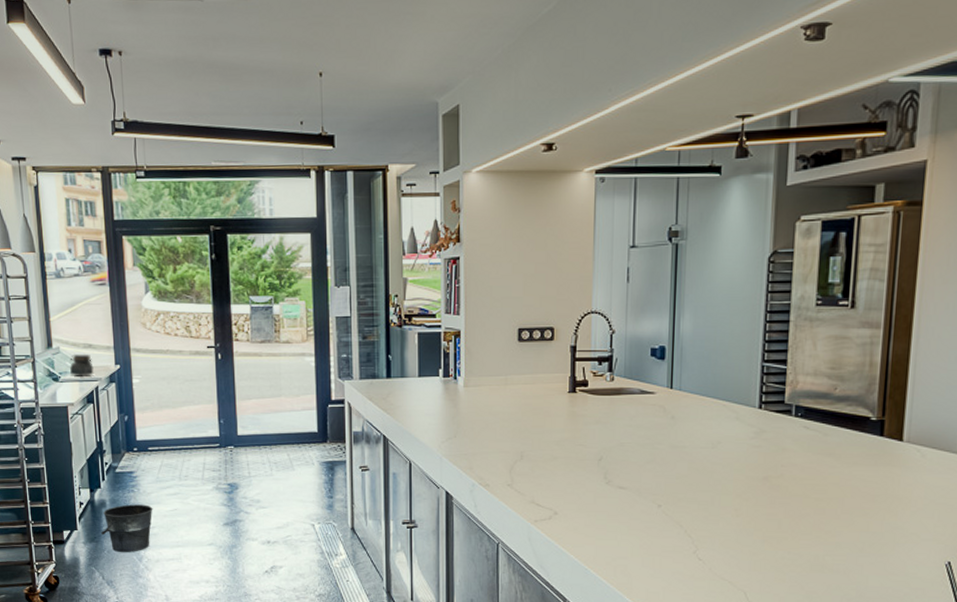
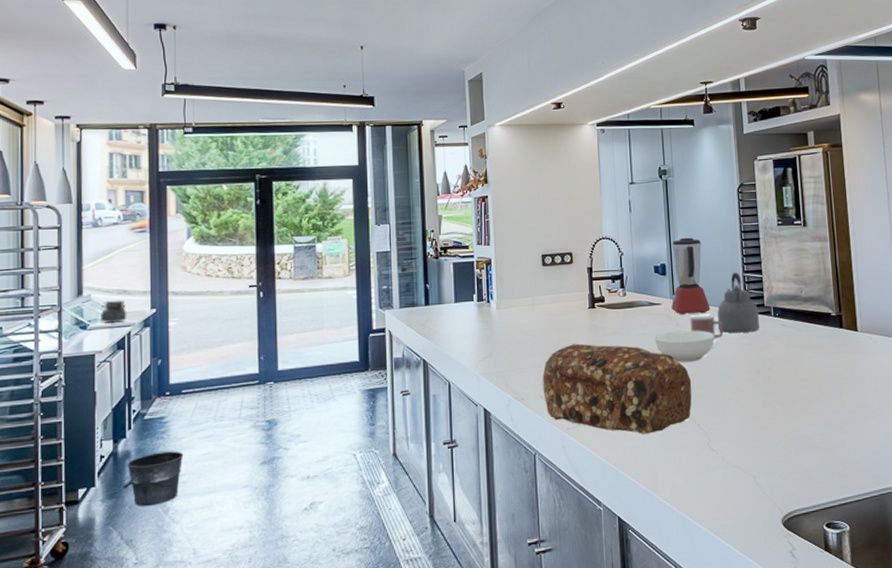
bread loaf: none [511,431,683,535] -> present [542,343,692,434]
bowl: none [643,425,717,461] -> present [654,330,715,363]
blender: none [667,316,715,407] -> present [671,237,710,315]
mug: none [688,409,729,439] -> present [690,315,724,341]
kettle: none [723,361,776,433] -> present [717,272,759,333]

